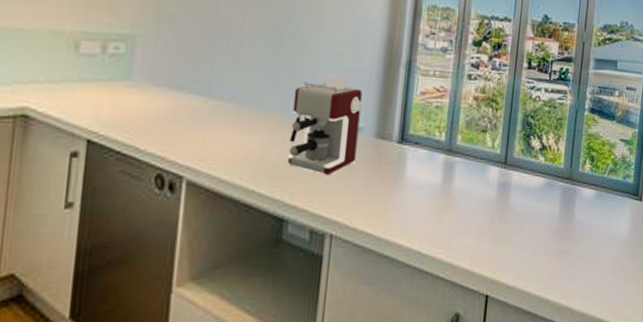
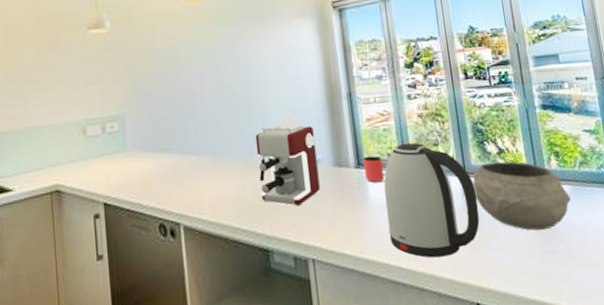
cup: none [405,132,433,161] -> present [363,155,388,182]
kettle: none [416,124,511,246] -> present [384,142,480,258]
bowl: none [509,157,594,231] -> present [473,161,571,231]

